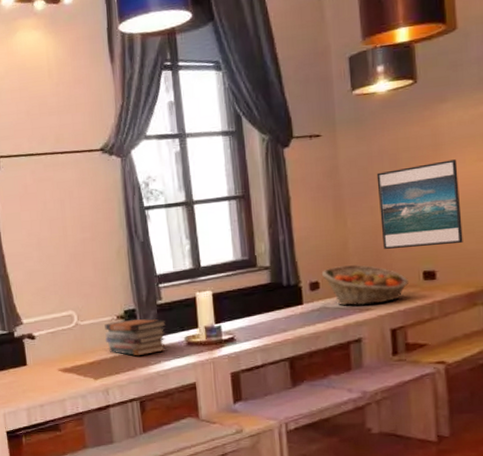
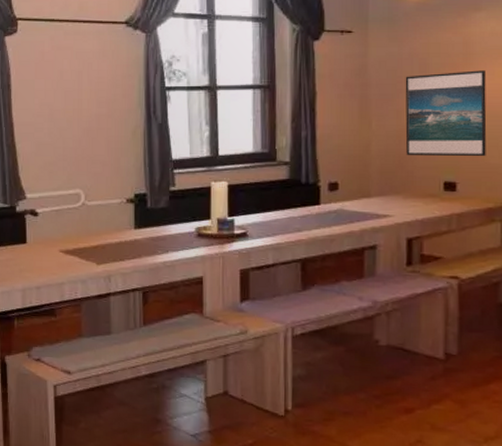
book stack: present [104,318,168,356] -> none [111,204,179,244]
fruit basket: present [322,265,408,306] -> none [342,168,428,212]

